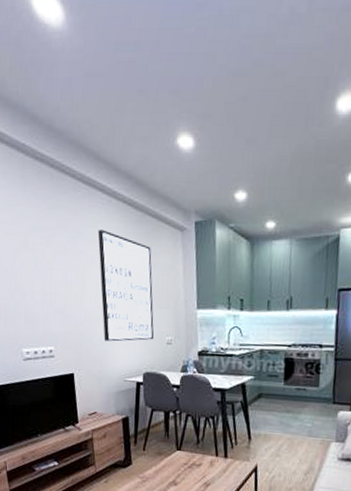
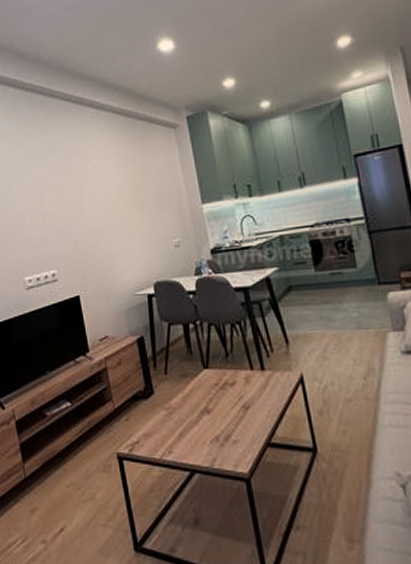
wall art: present [97,229,155,342] -> none [90,142,161,255]

